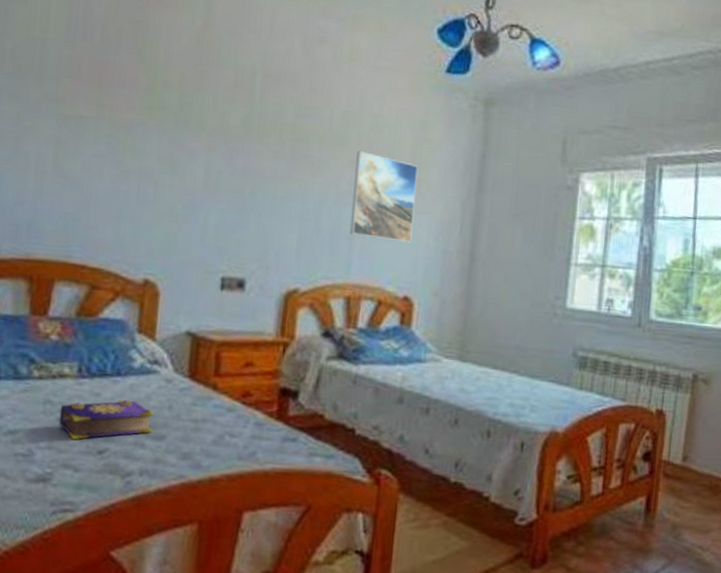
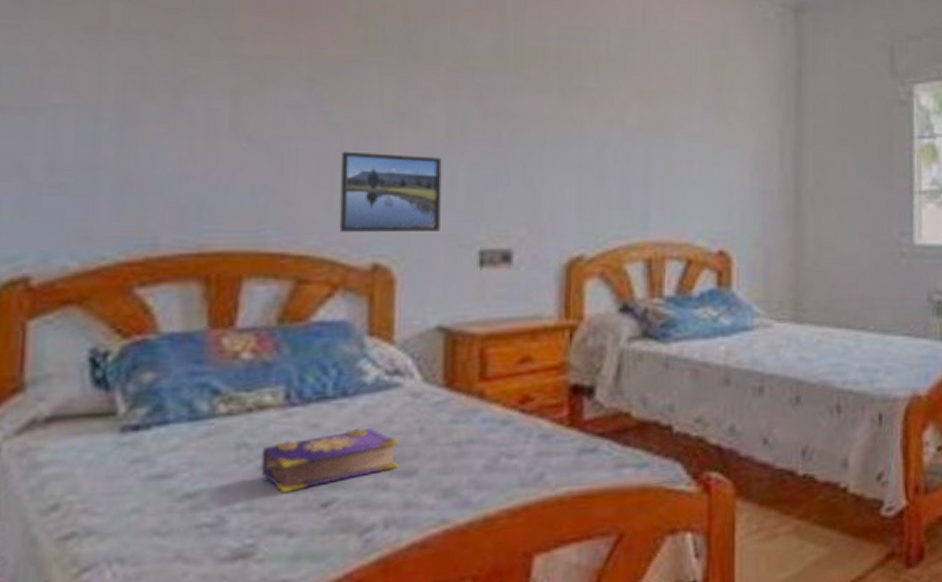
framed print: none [122,192,199,260] -> present [339,151,442,232]
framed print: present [349,151,418,243] -> none [643,77,722,184]

